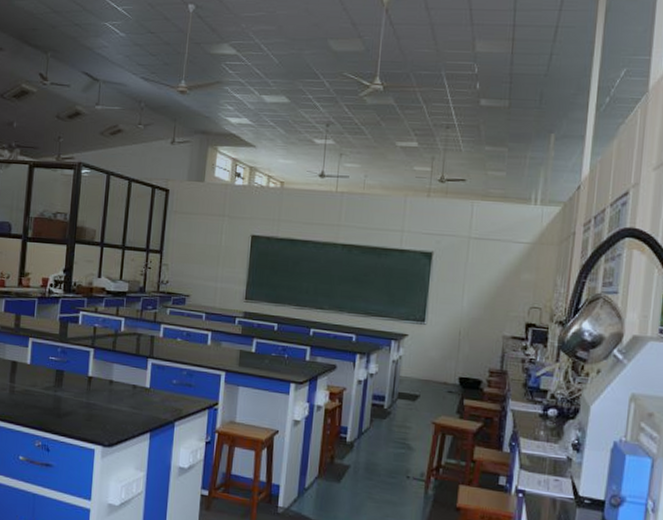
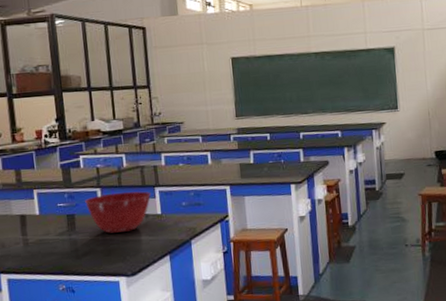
mixing bowl: none [76,356,144,400] -> present [85,191,152,234]

